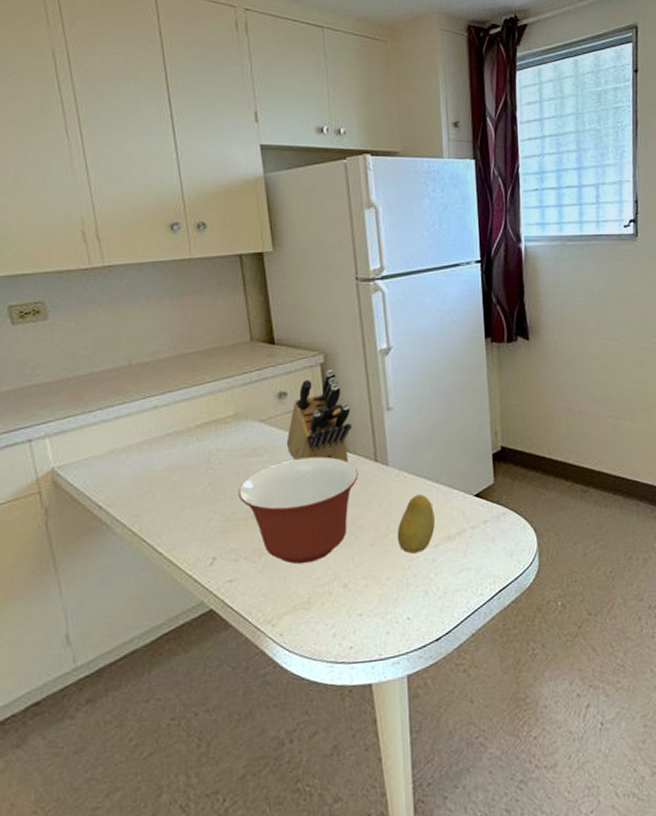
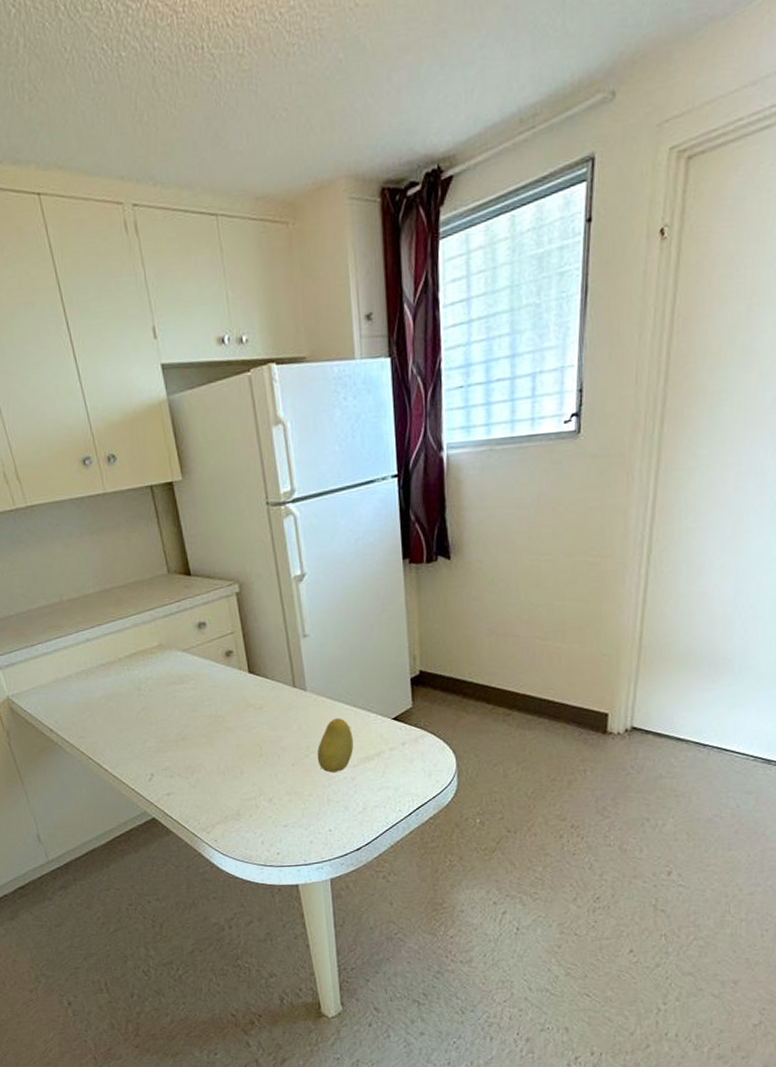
mixing bowl: present [238,456,359,564] -> none [168,683,278,781]
knife block: present [286,370,352,464] -> none [208,599,270,689]

